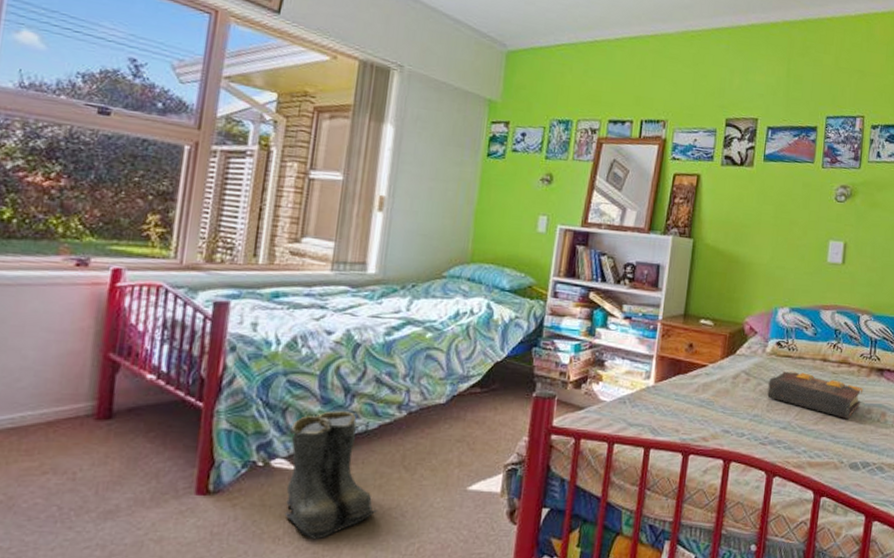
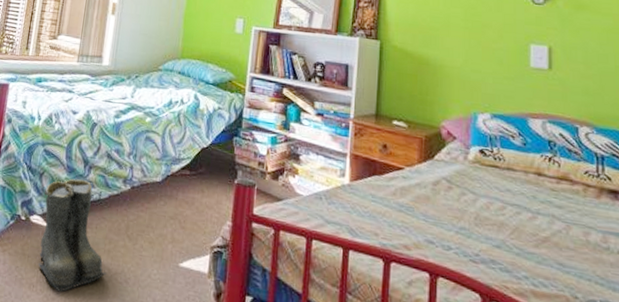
book: present [767,369,864,420] -> none [474,180,594,247]

